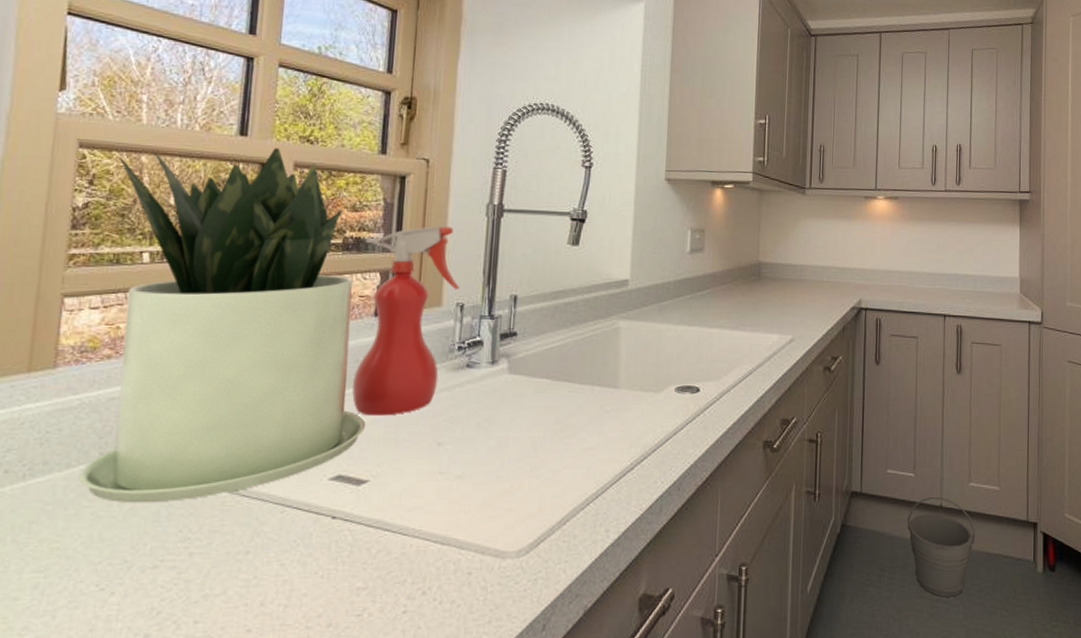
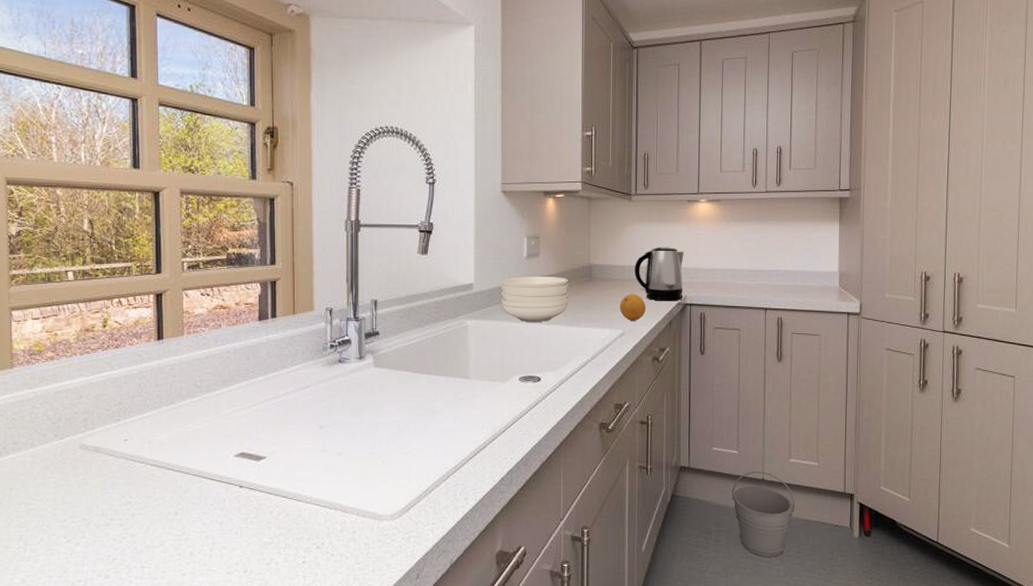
planter: present [79,148,366,503] -> none [40,178,260,475]
spray bottle: present [352,226,460,416] -> none [246,241,328,404]
bowl: none [658,273,735,324] -> present [500,277,569,322]
fruit: none [789,296,818,325] -> present [619,294,646,321]
kettle: none [807,244,860,305] -> present [635,246,684,301]

